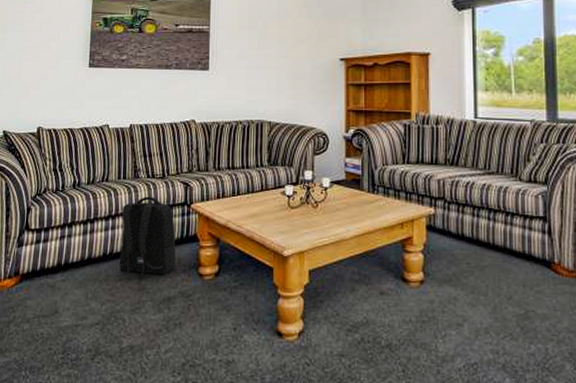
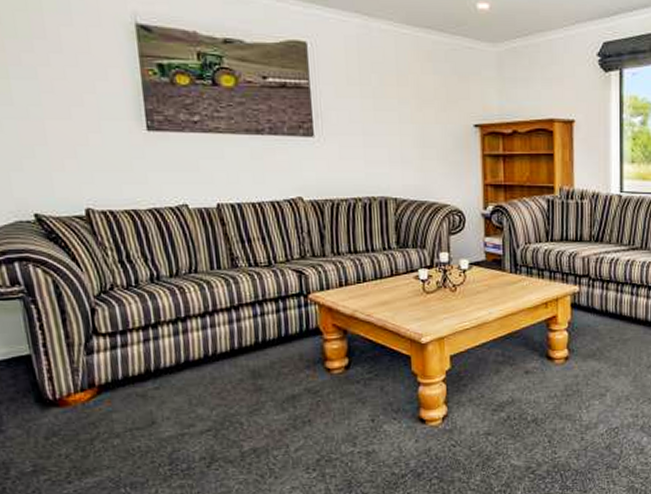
backpack: present [116,196,177,279] -> none [221,287,298,380]

